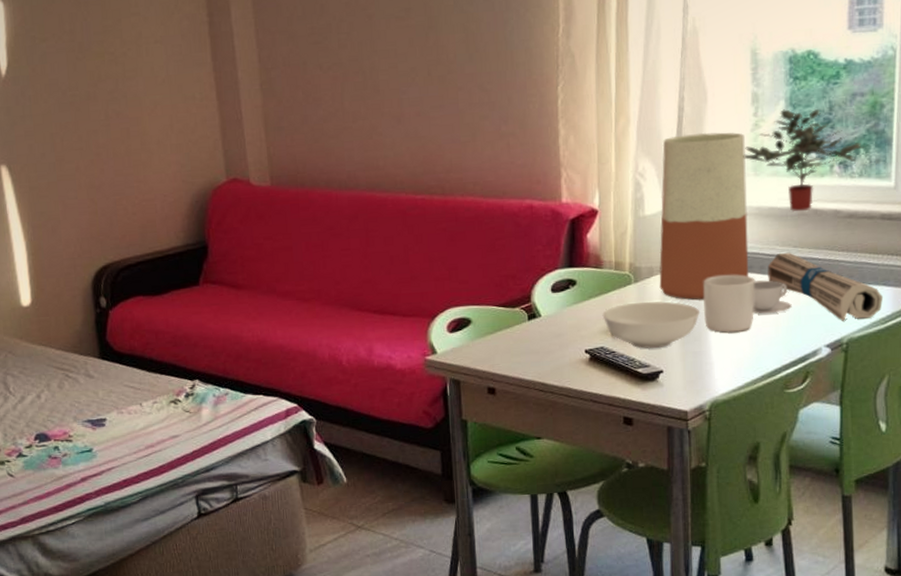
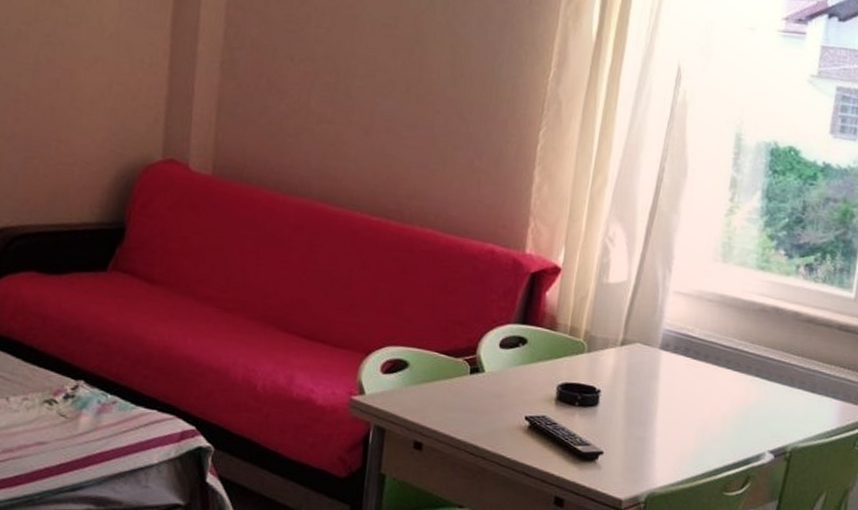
bowl: present [602,301,699,349] -> none [549,373,649,427]
vase: present [659,132,749,300] -> none [612,206,719,382]
mug: present [703,275,756,333] -> none [653,359,710,423]
potted plant: present [744,109,864,212] -> none [715,200,831,308]
teacup: present [753,280,792,314] -> none [702,371,742,409]
newspaper: present [767,252,884,321] -> none [722,347,831,430]

